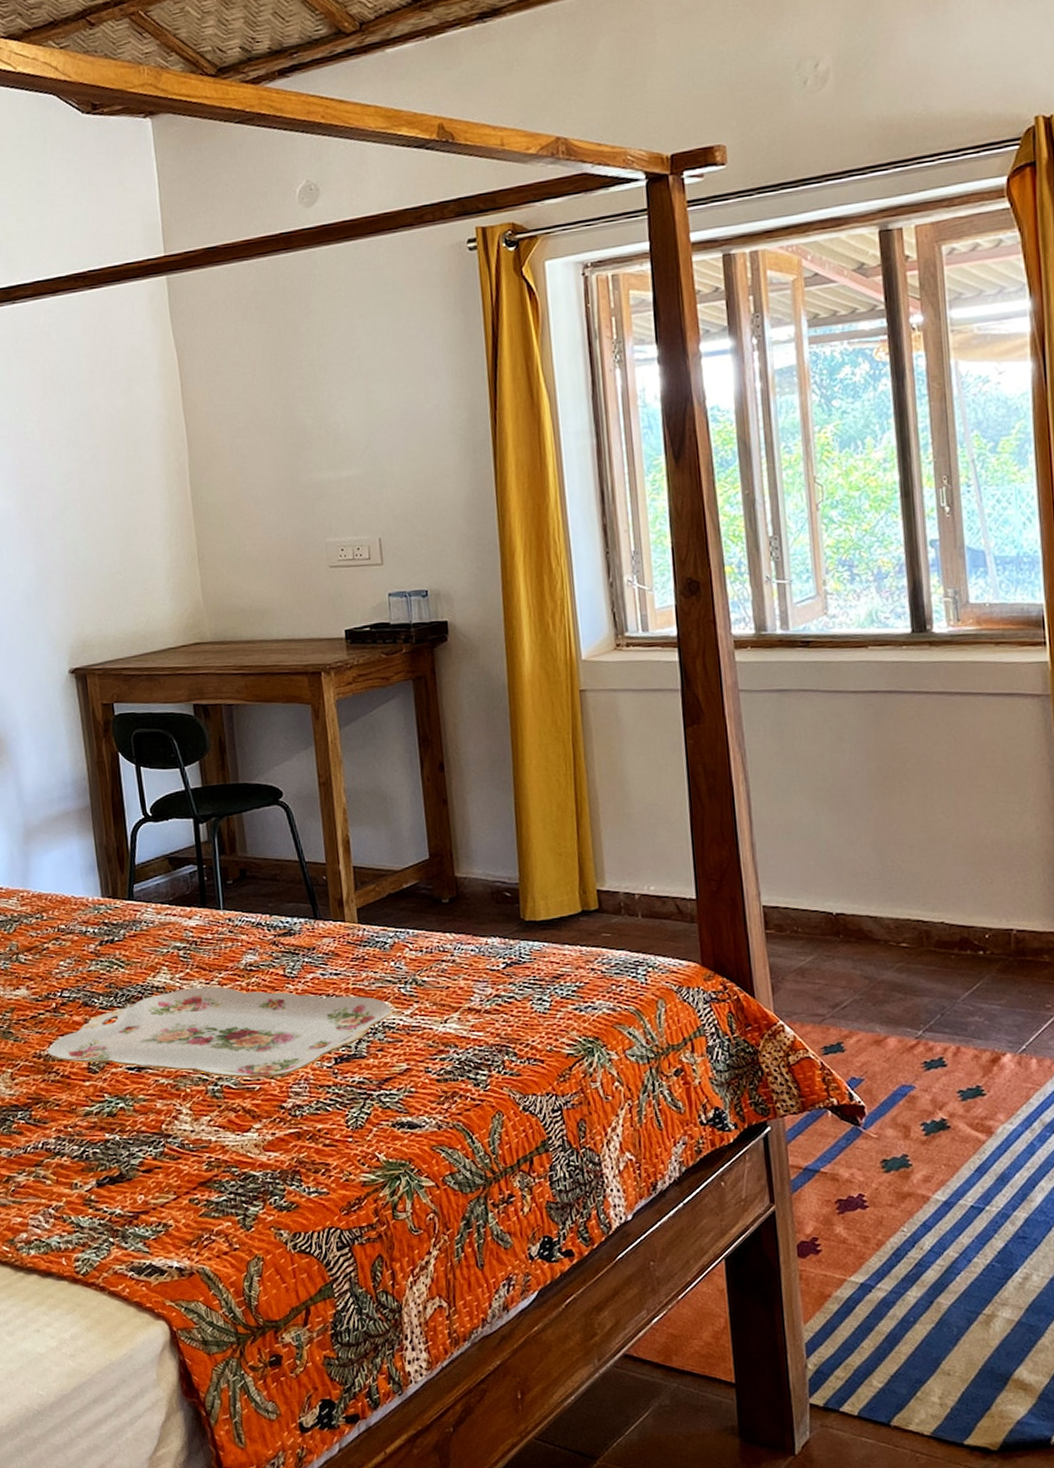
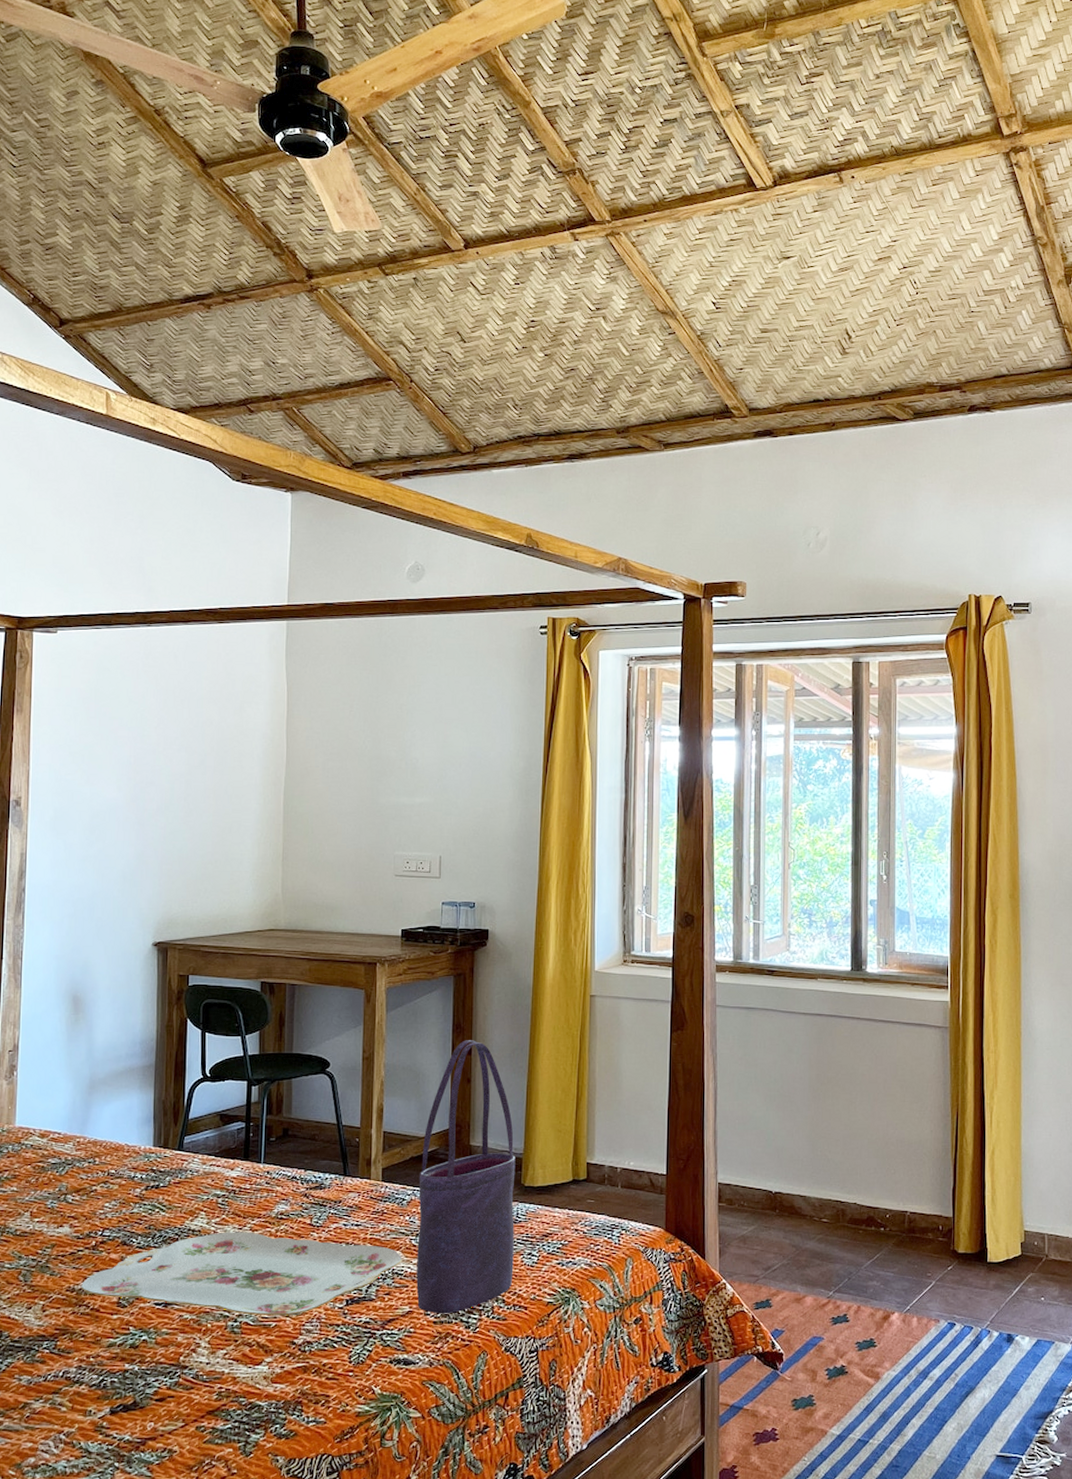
tote bag: none [400,754,523,1071] -> present [416,1040,516,1314]

